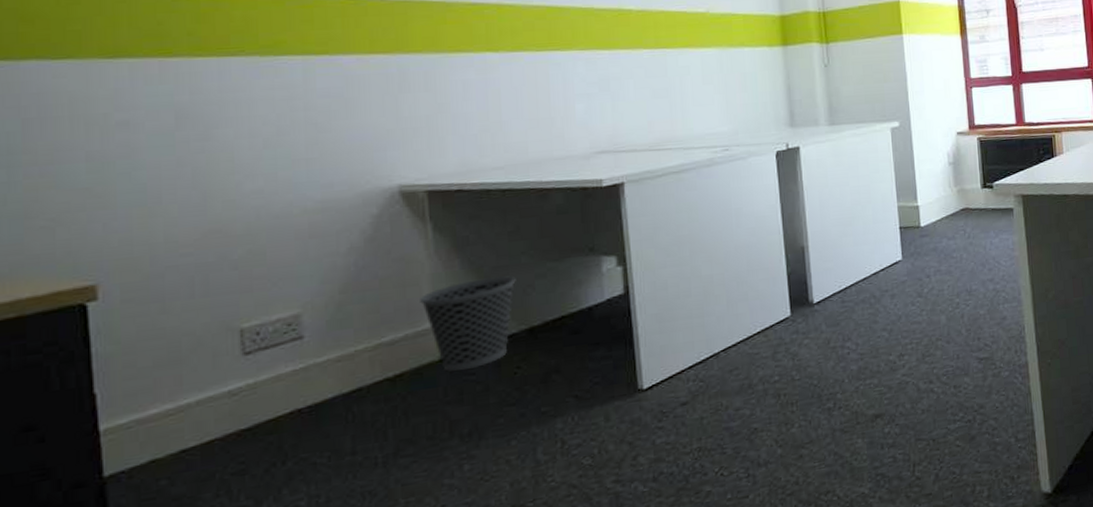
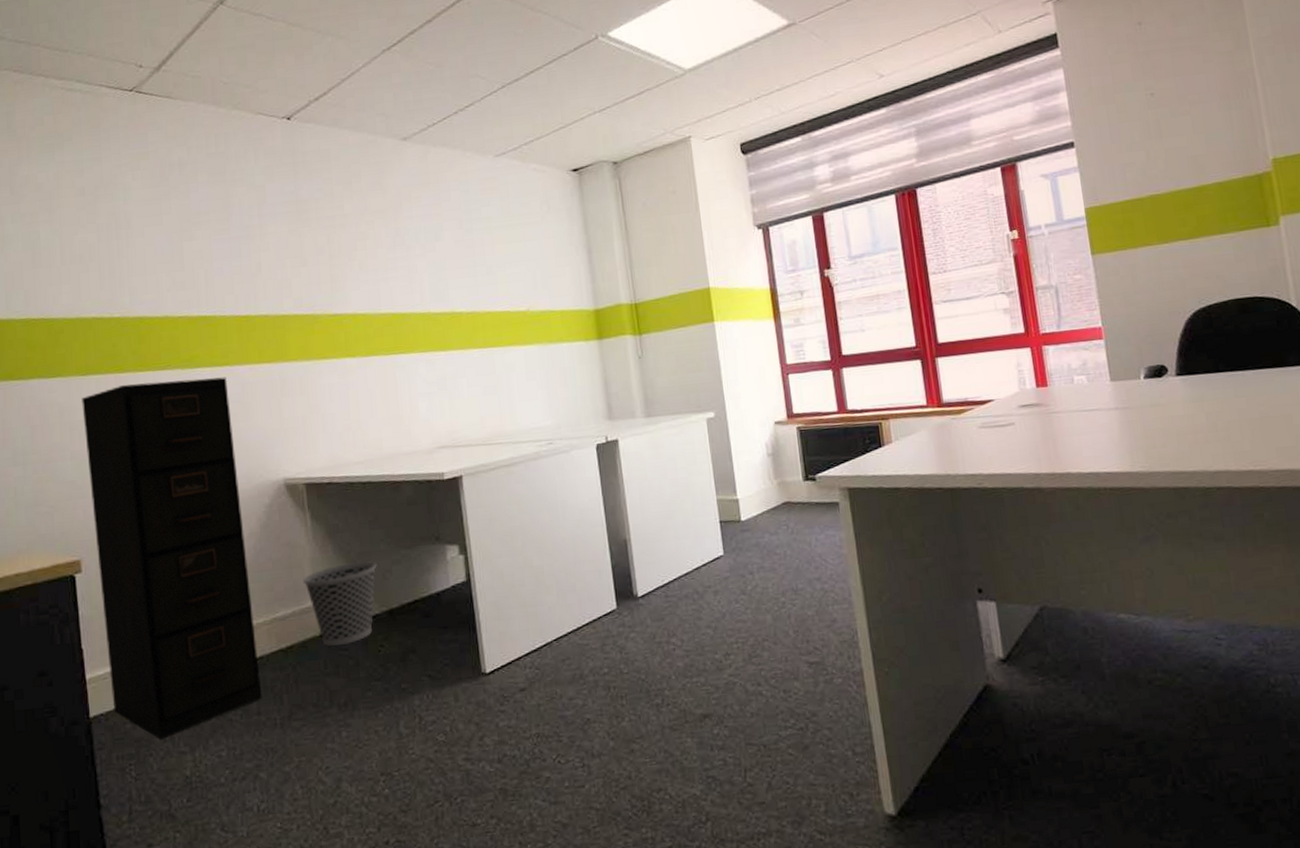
filing cabinet: none [106,67,359,495] -> present [82,377,263,740]

